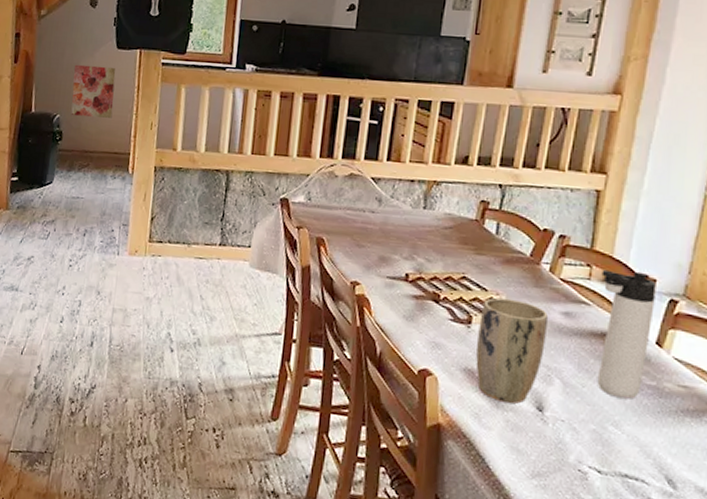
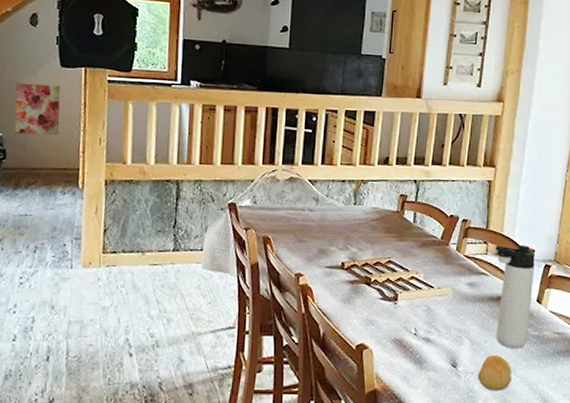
plant pot: present [476,297,549,404] -> none [402,276,458,363]
fruit: none [569,403,617,448] -> present [477,355,512,391]

